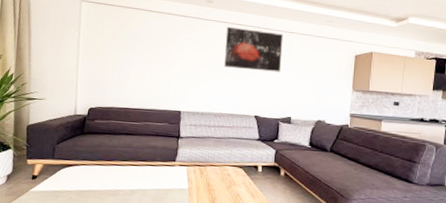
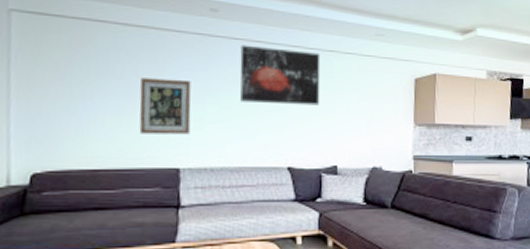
wall art: none [156,48,192,88] -> present [139,78,191,135]

